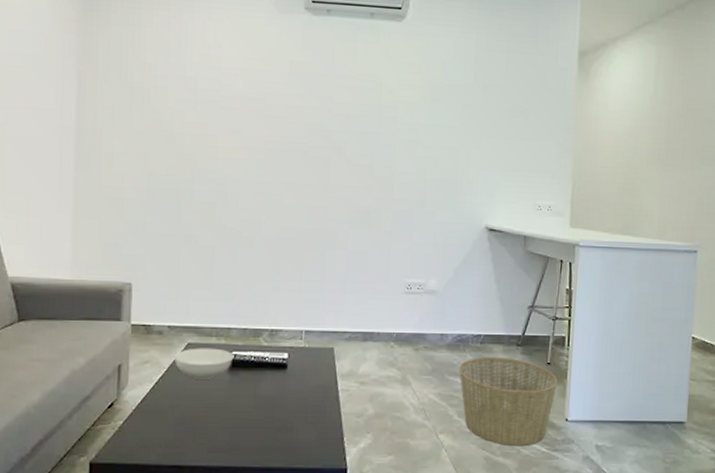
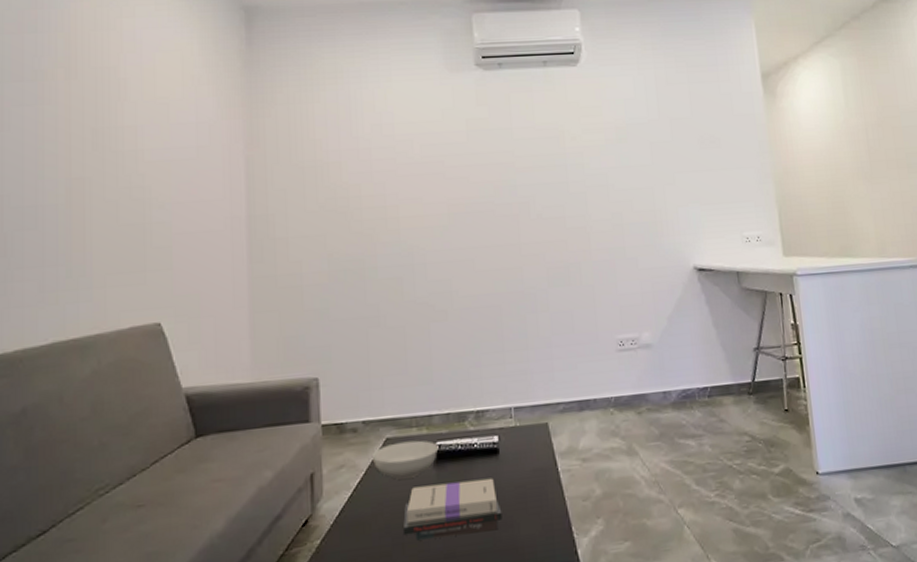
books: none [196,387,284,432] -> present [403,478,502,541]
basket: present [459,356,557,447] -> none [689,409,800,513]

